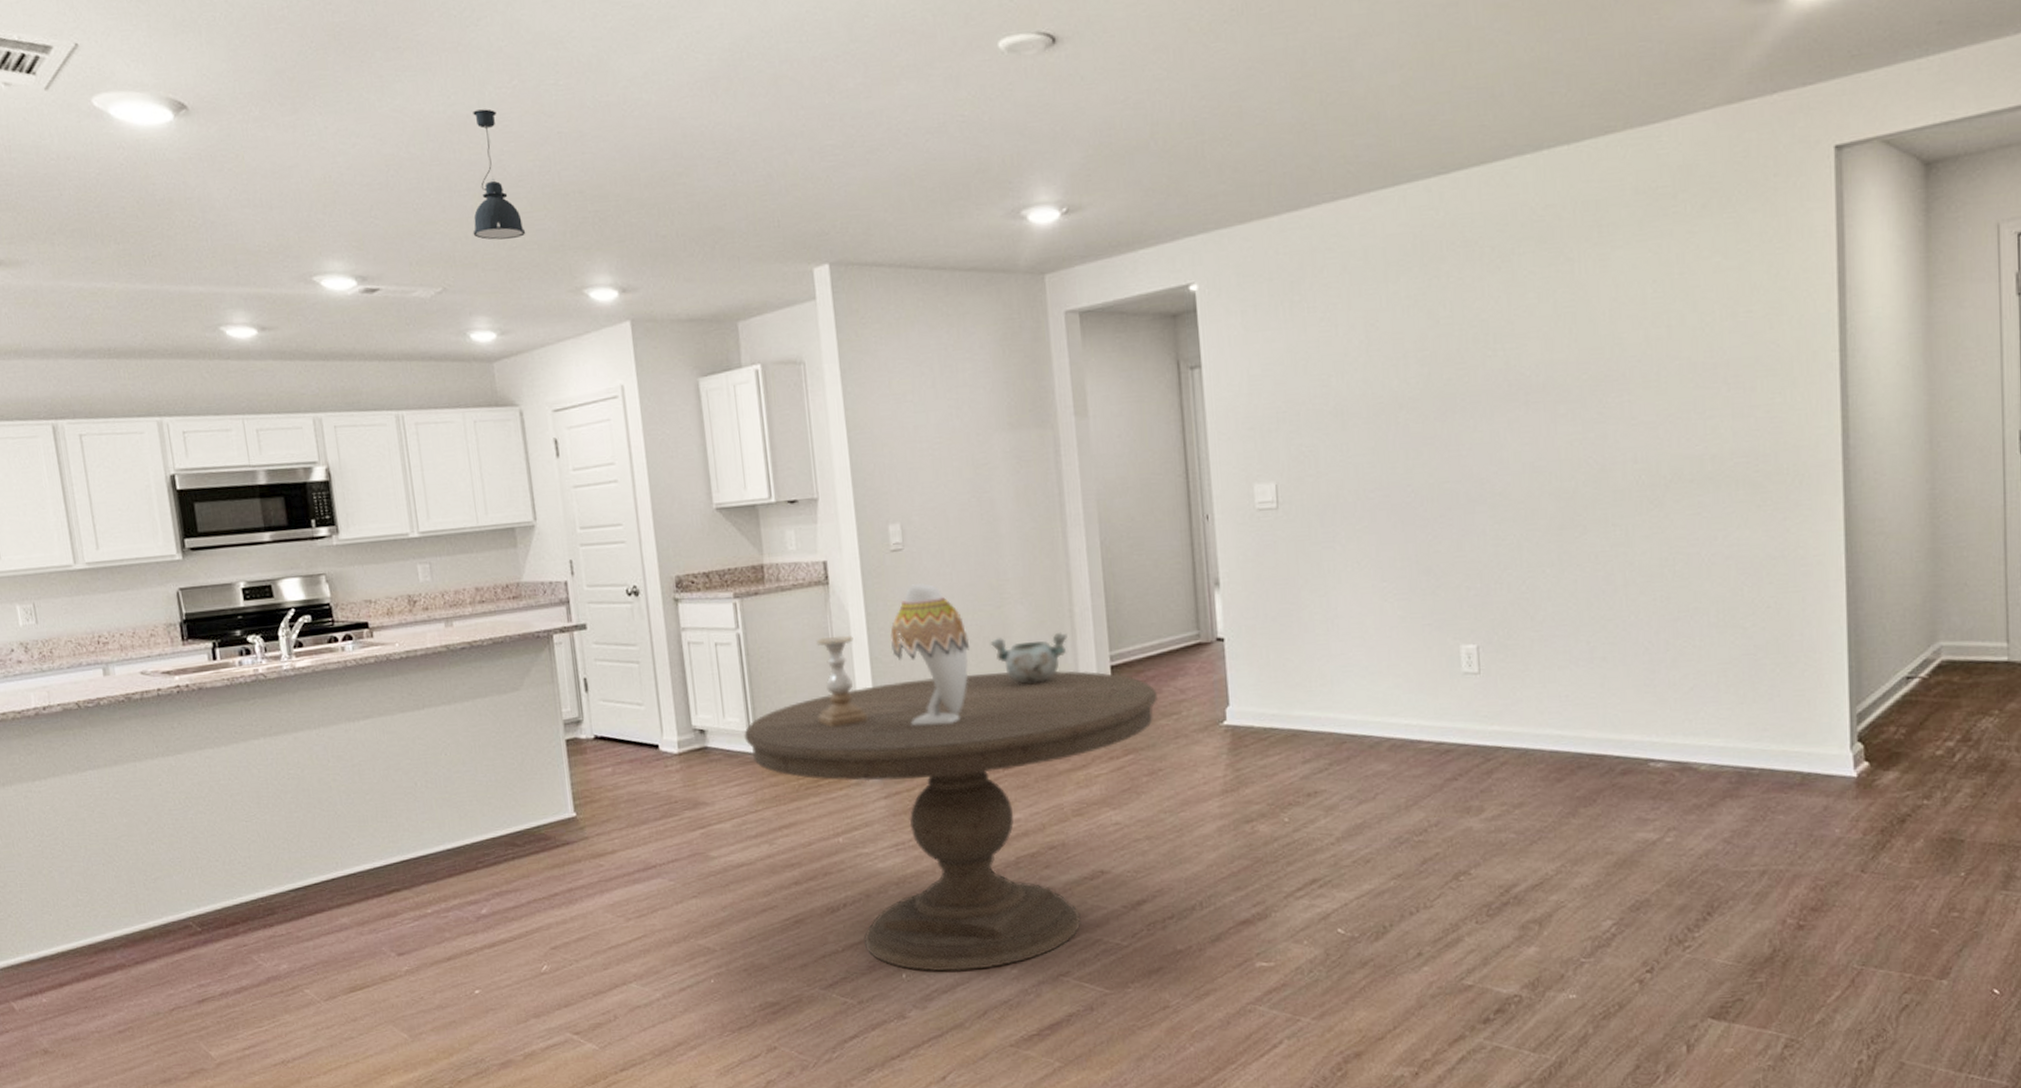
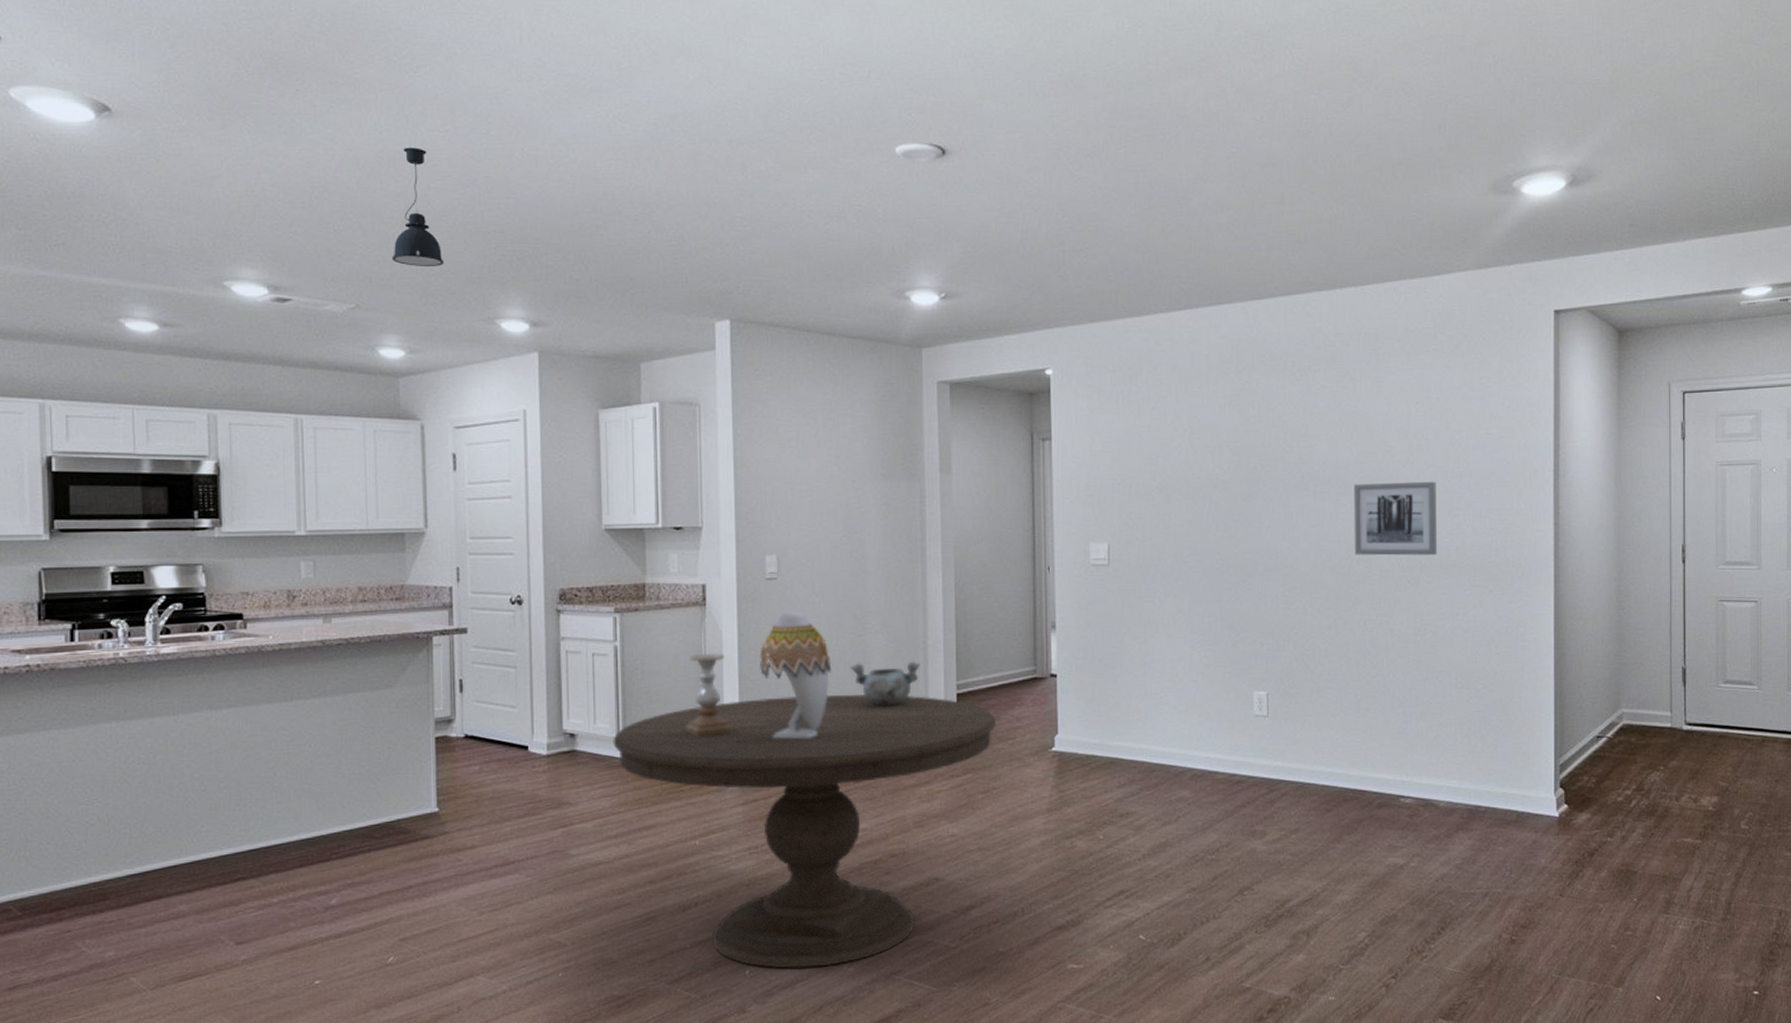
wall art: none [1575,377,1687,475] -> present [1353,481,1437,556]

